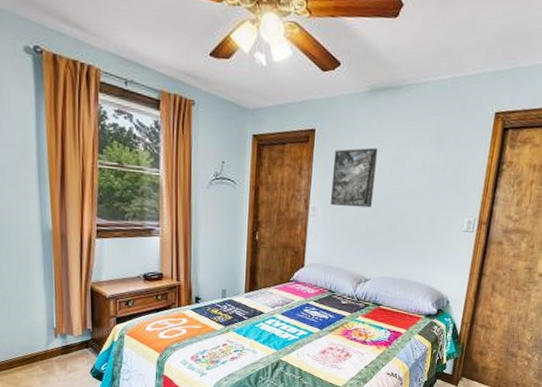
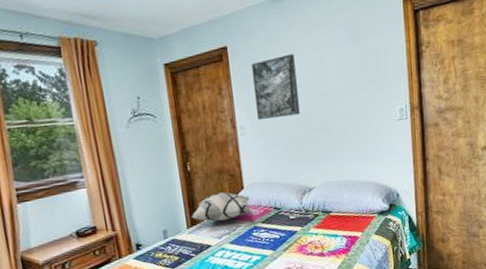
decorative pillow: none [250,266,308,293] -> present [191,192,251,222]

